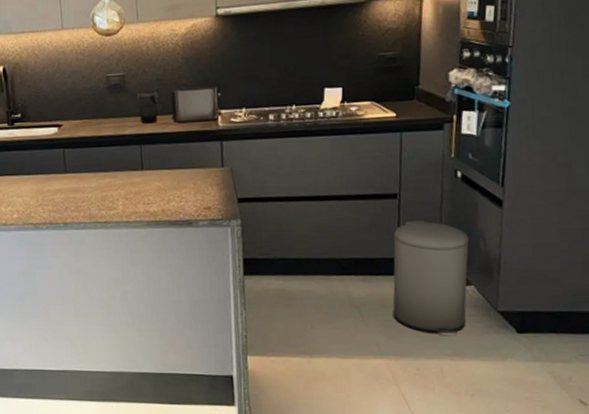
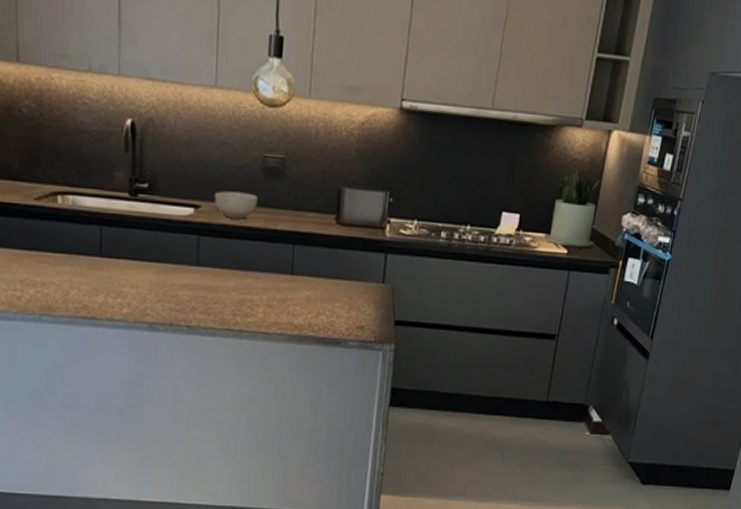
bowl: none [71,108,107,132] -> present [214,191,259,220]
jar: present [136,90,159,124] -> none [296,181,323,221]
planter: none [370,37,423,111] -> present [545,170,599,249]
pedal bin: present [393,220,469,337] -> none [533,364,614,484]

